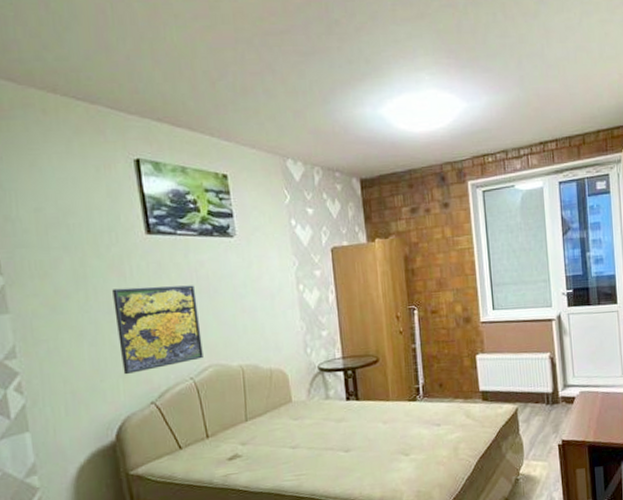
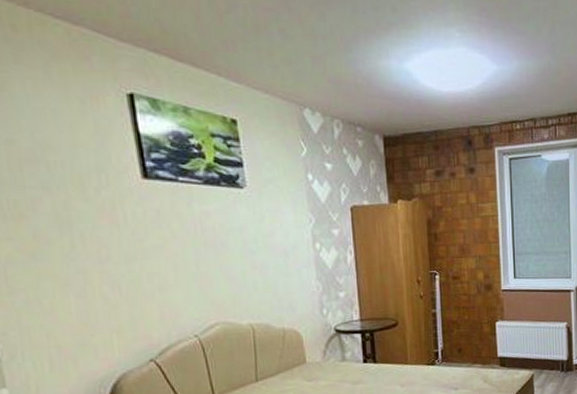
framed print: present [112,285,203,375] -> none [103,236,209,330]

